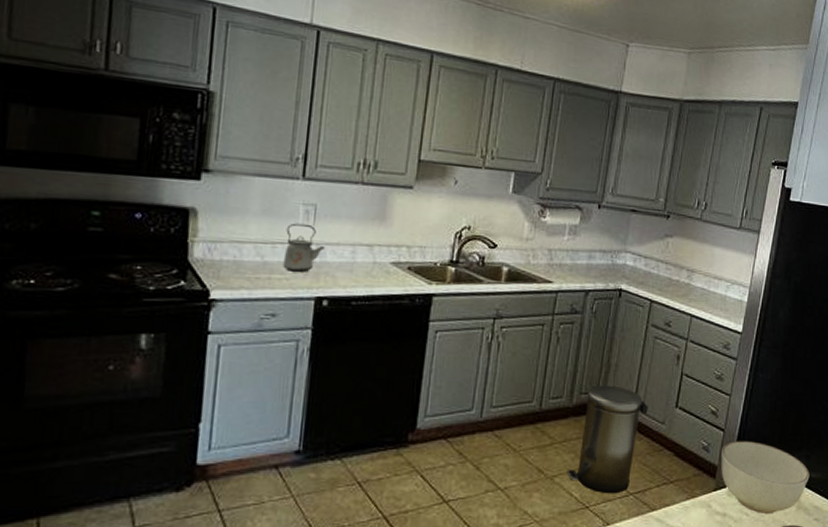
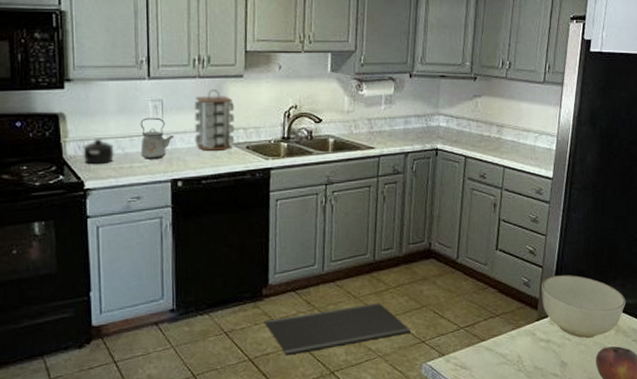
saucepan: none [212,240,253,273] -> present [82,137,115,165]
spice rack: none [348,198,399,270] -> present [194,89,235,151]
door mat: none [406,459,574,515] -> present [264,303,410,356]
pedal bin: present [567,385,648,494] -> none [402,234,471,329]

